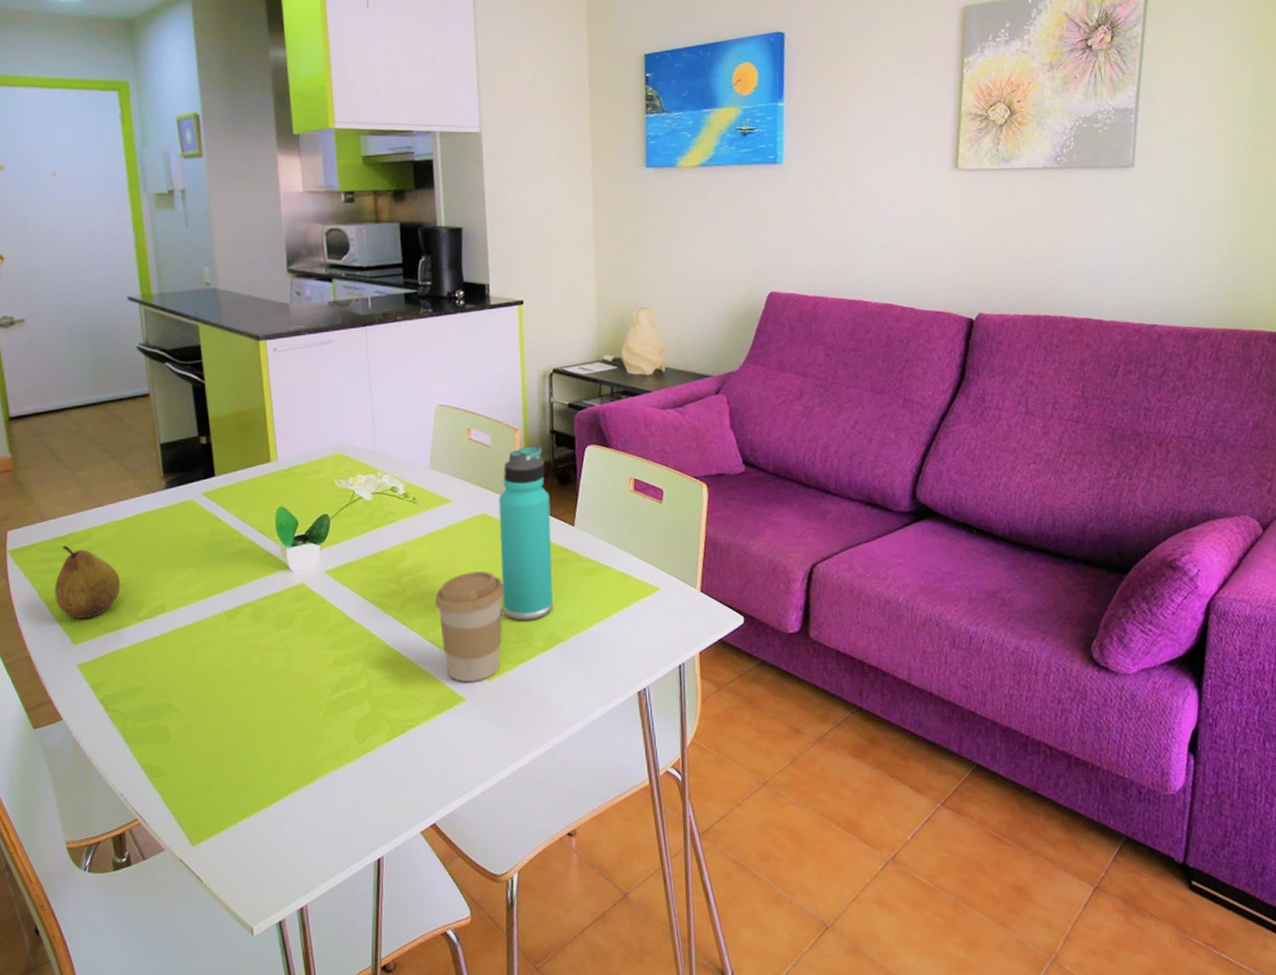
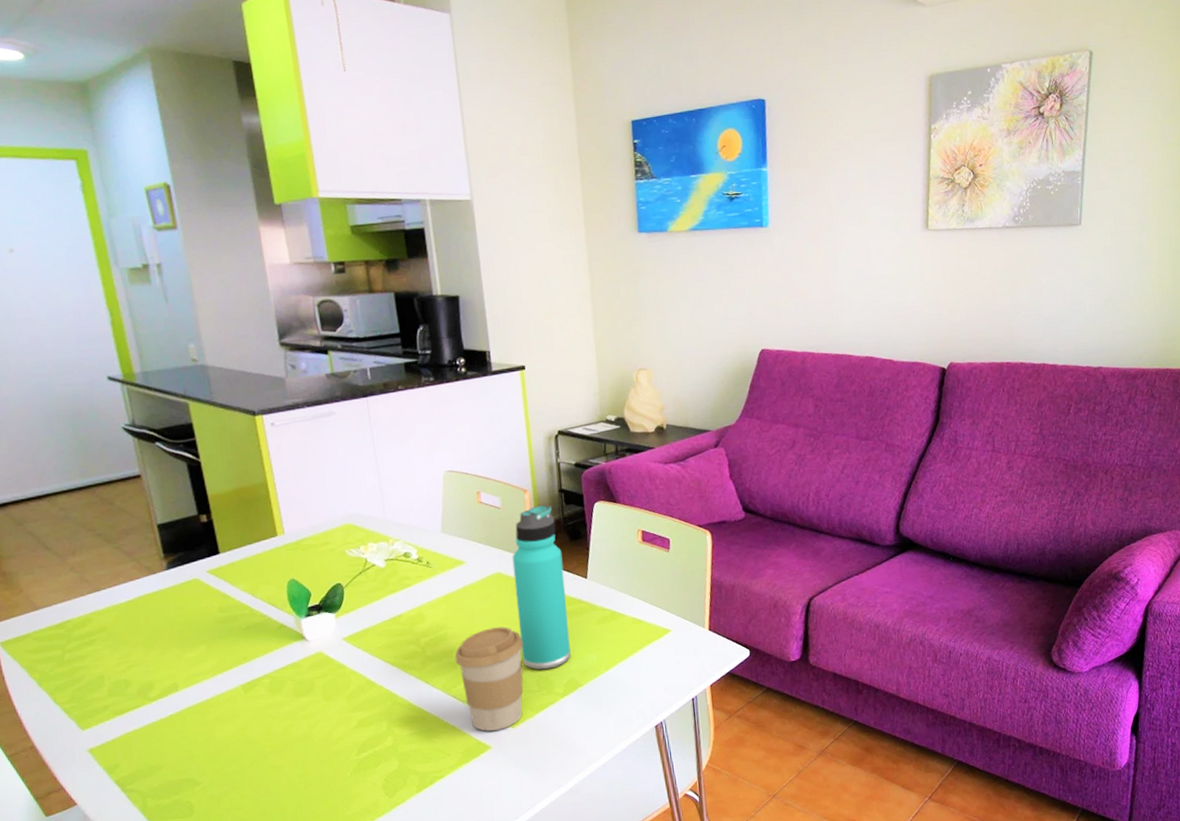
fruit: present [54,545,121,619] -> none [54,632,128,705]

